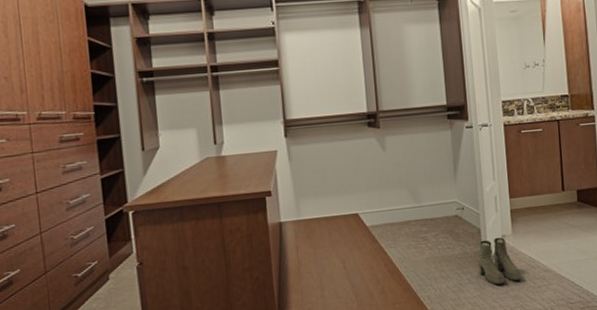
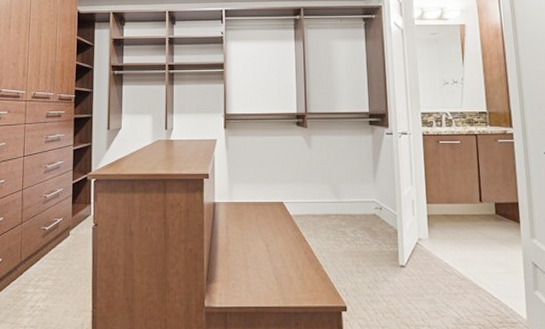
boots: present [478,237,522,285] -> none [394,239,438,287]

